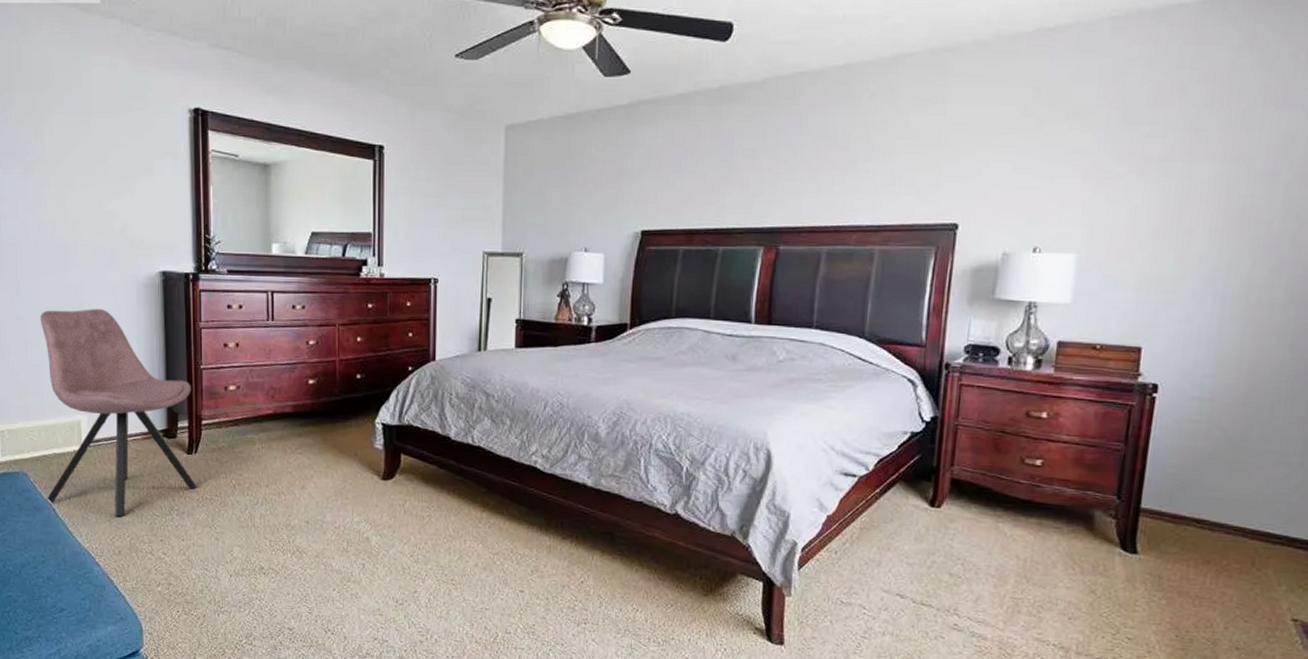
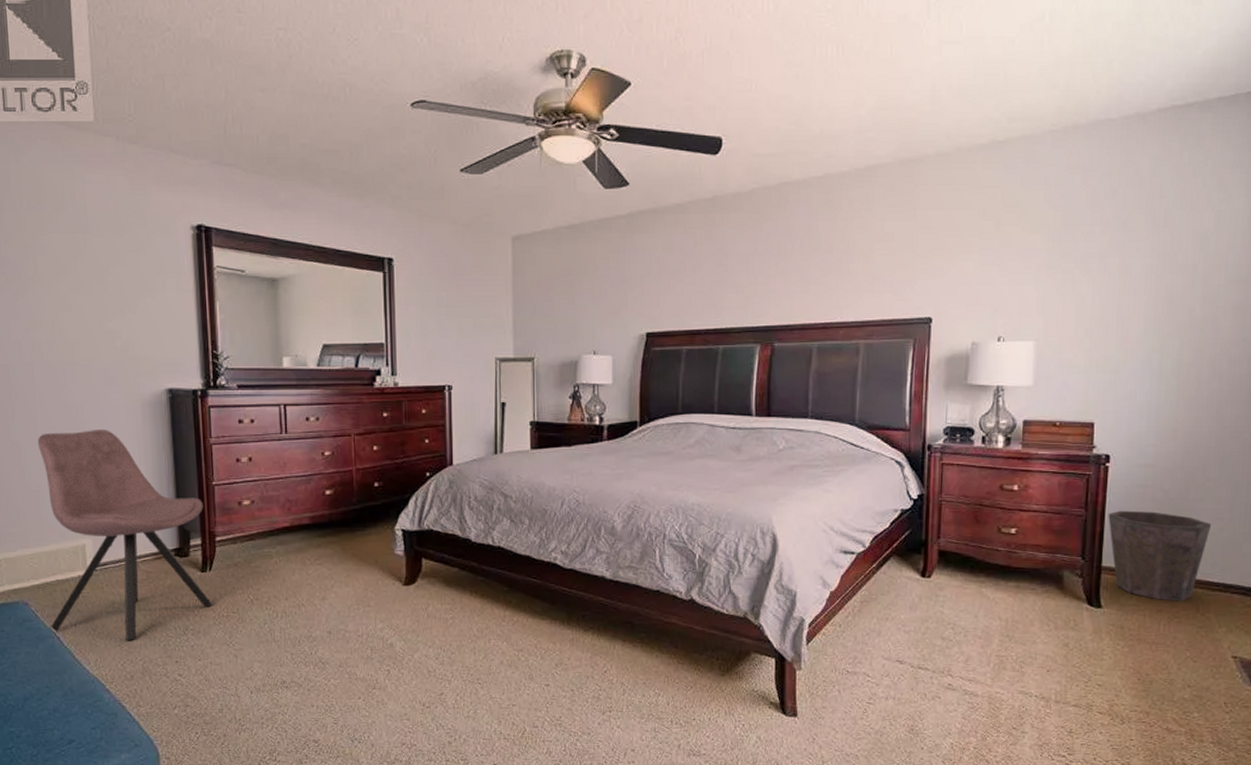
waste bin: none [1151,447,1277,553] -> present [1108,510,1212,601]

